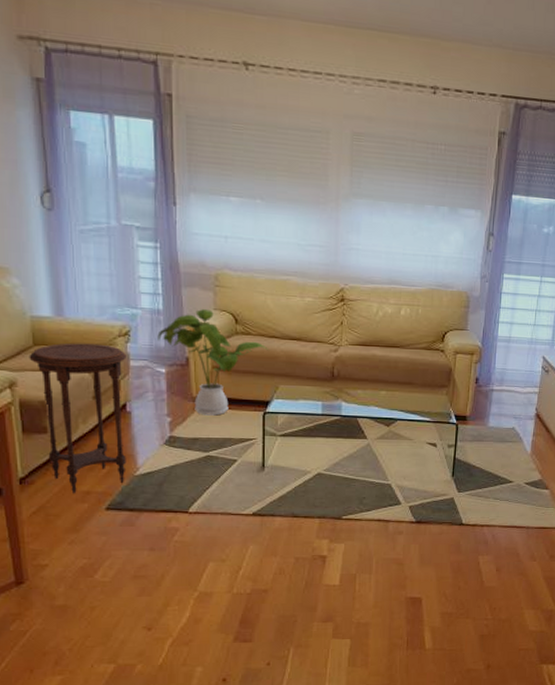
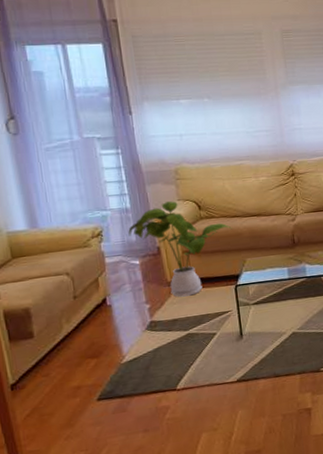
side table: present [29,343,126,494] -> none [8,247,113,391]

